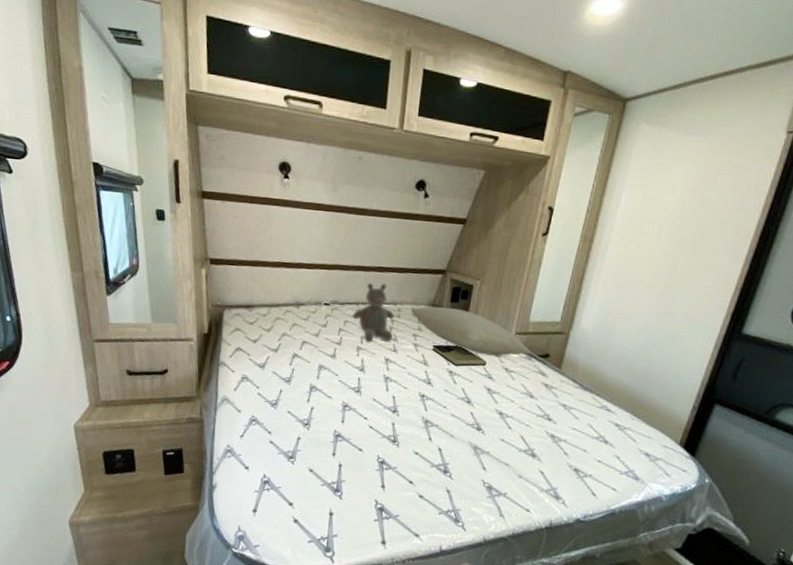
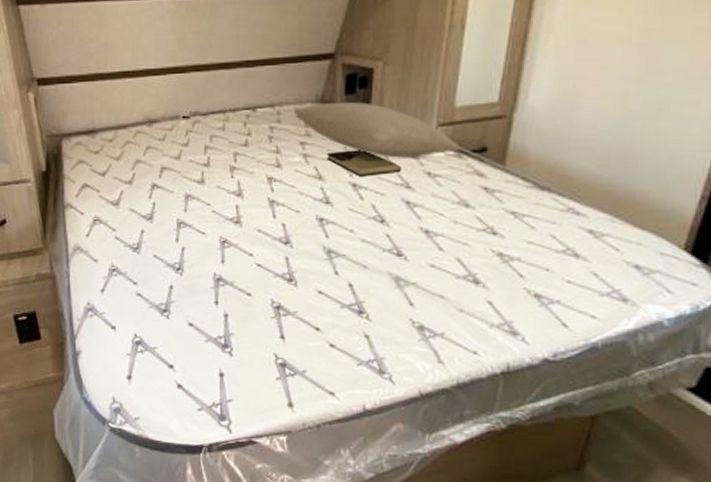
stuffed animal: present [352,283,394,341] -> none [220,81,275,158]

